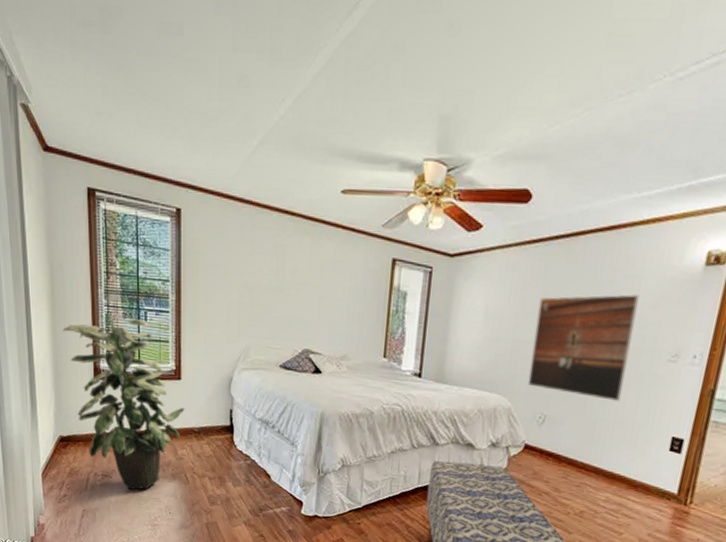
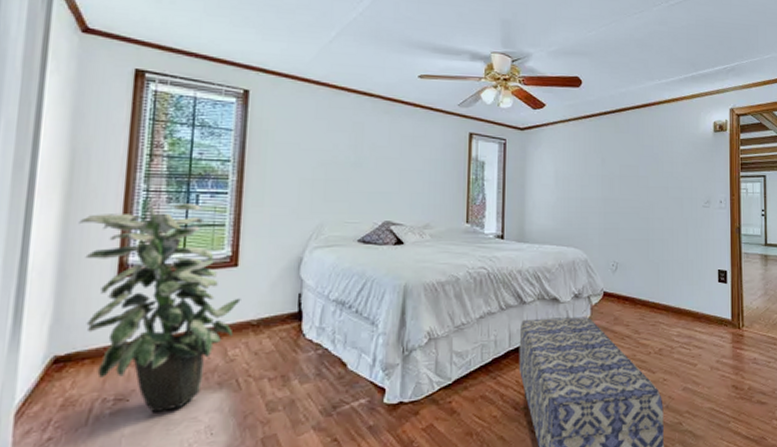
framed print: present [527,294,639,401] -> none [598,156,674,244]

